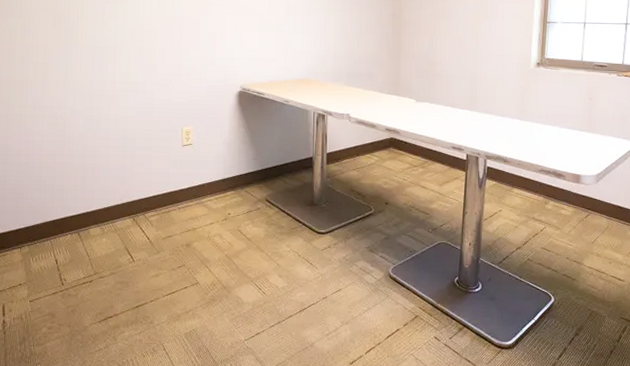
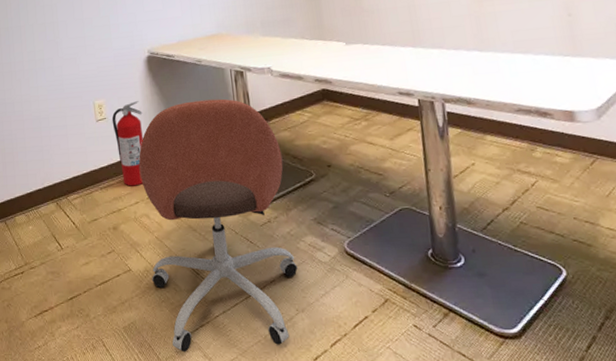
fire extinguisher: none [197,131,228,208] -> present [112,101,143,186]
office chair: none [217,136,348,356] -> present [138,98,298,352]

